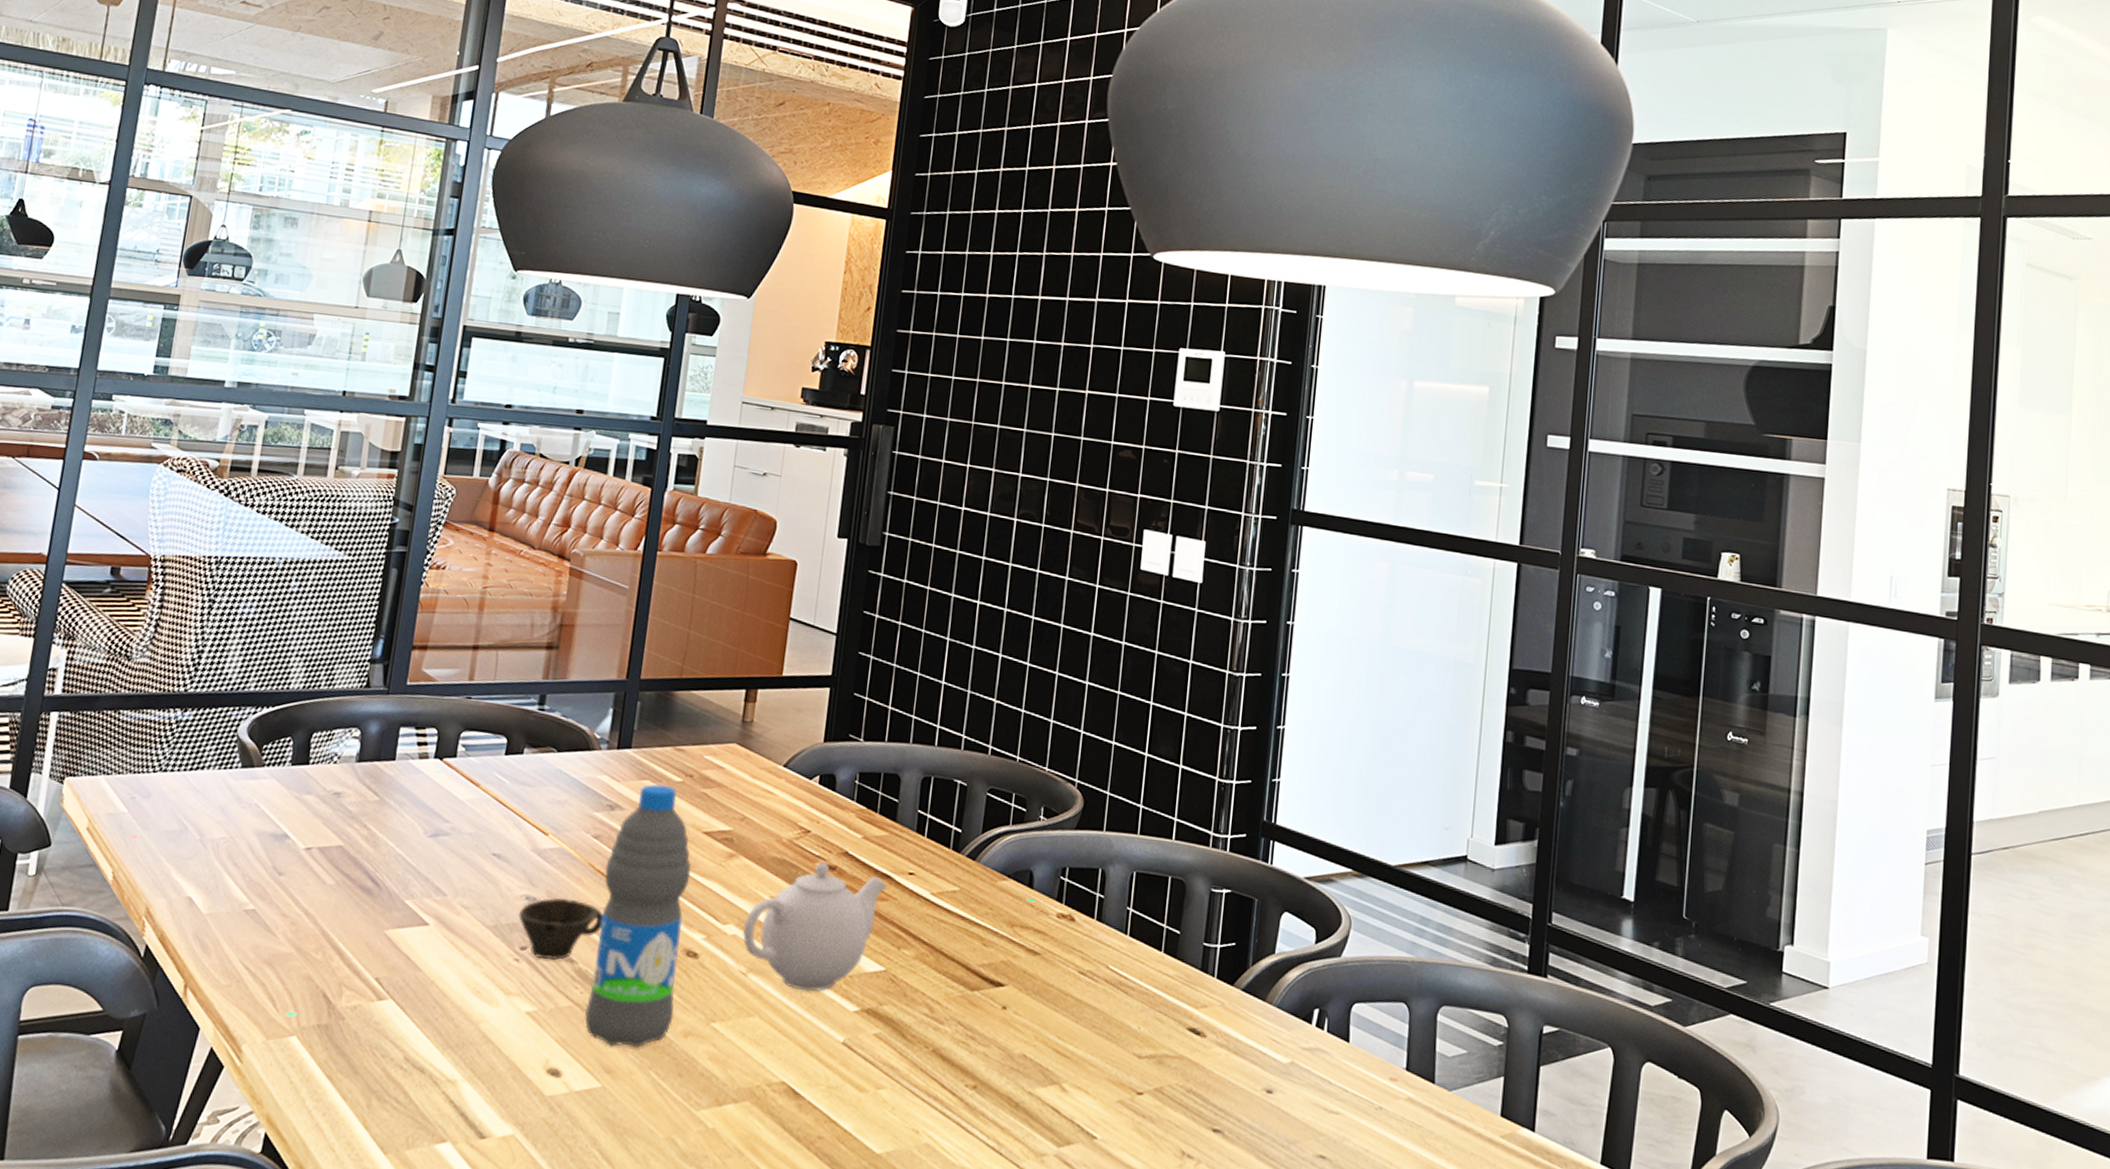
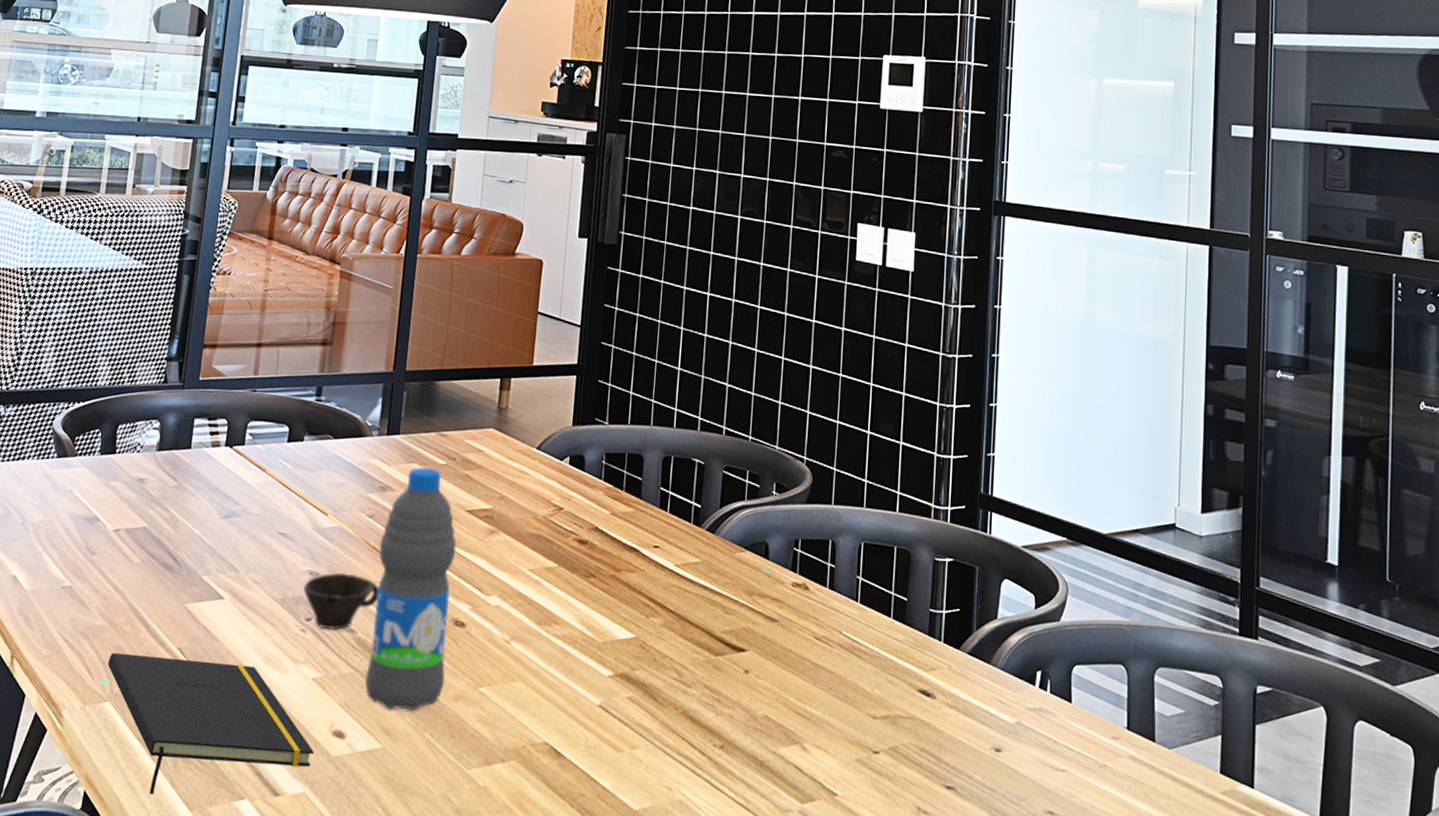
notepad: none [295,982,526,1136] -> present [107,652,314,794]
teapot: present [742,861,888,992] -> none [504,536,635,658]

